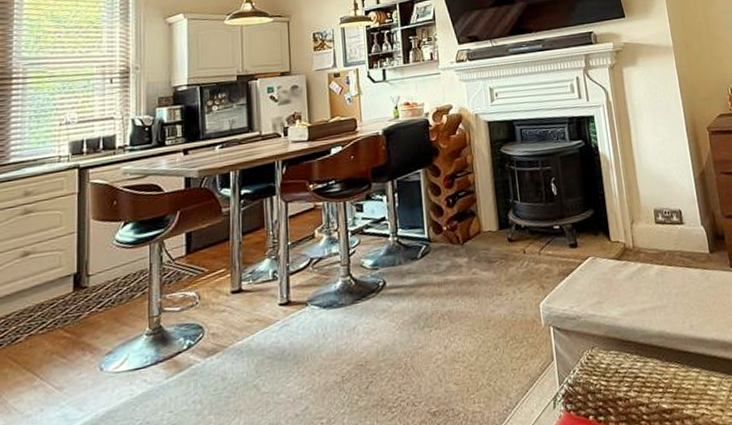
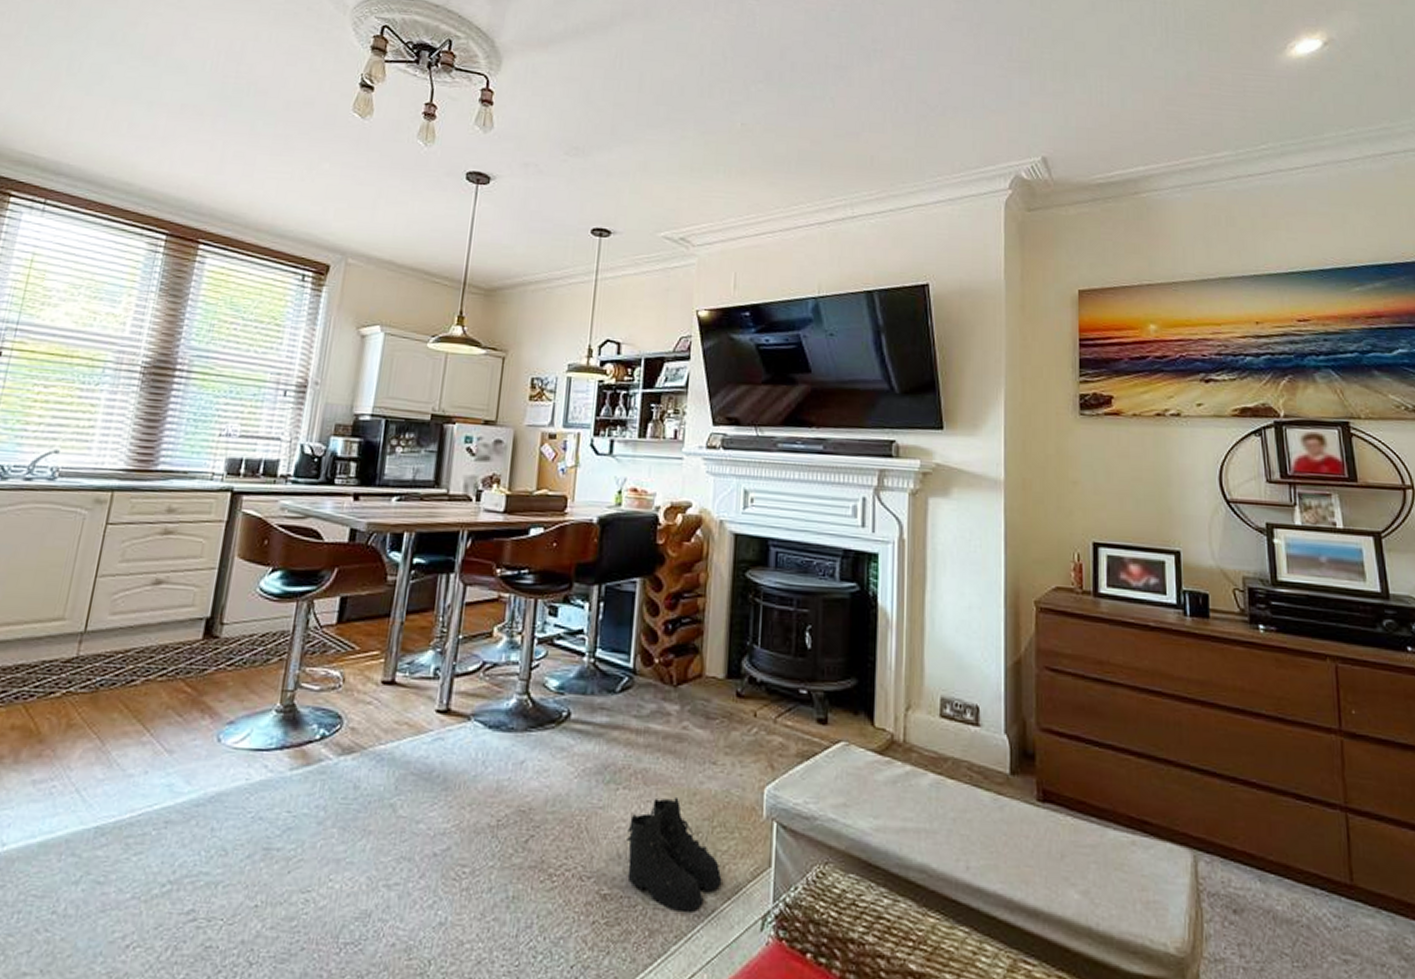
boots: none [443,325,520,411] -> present [627,796,722,912]

